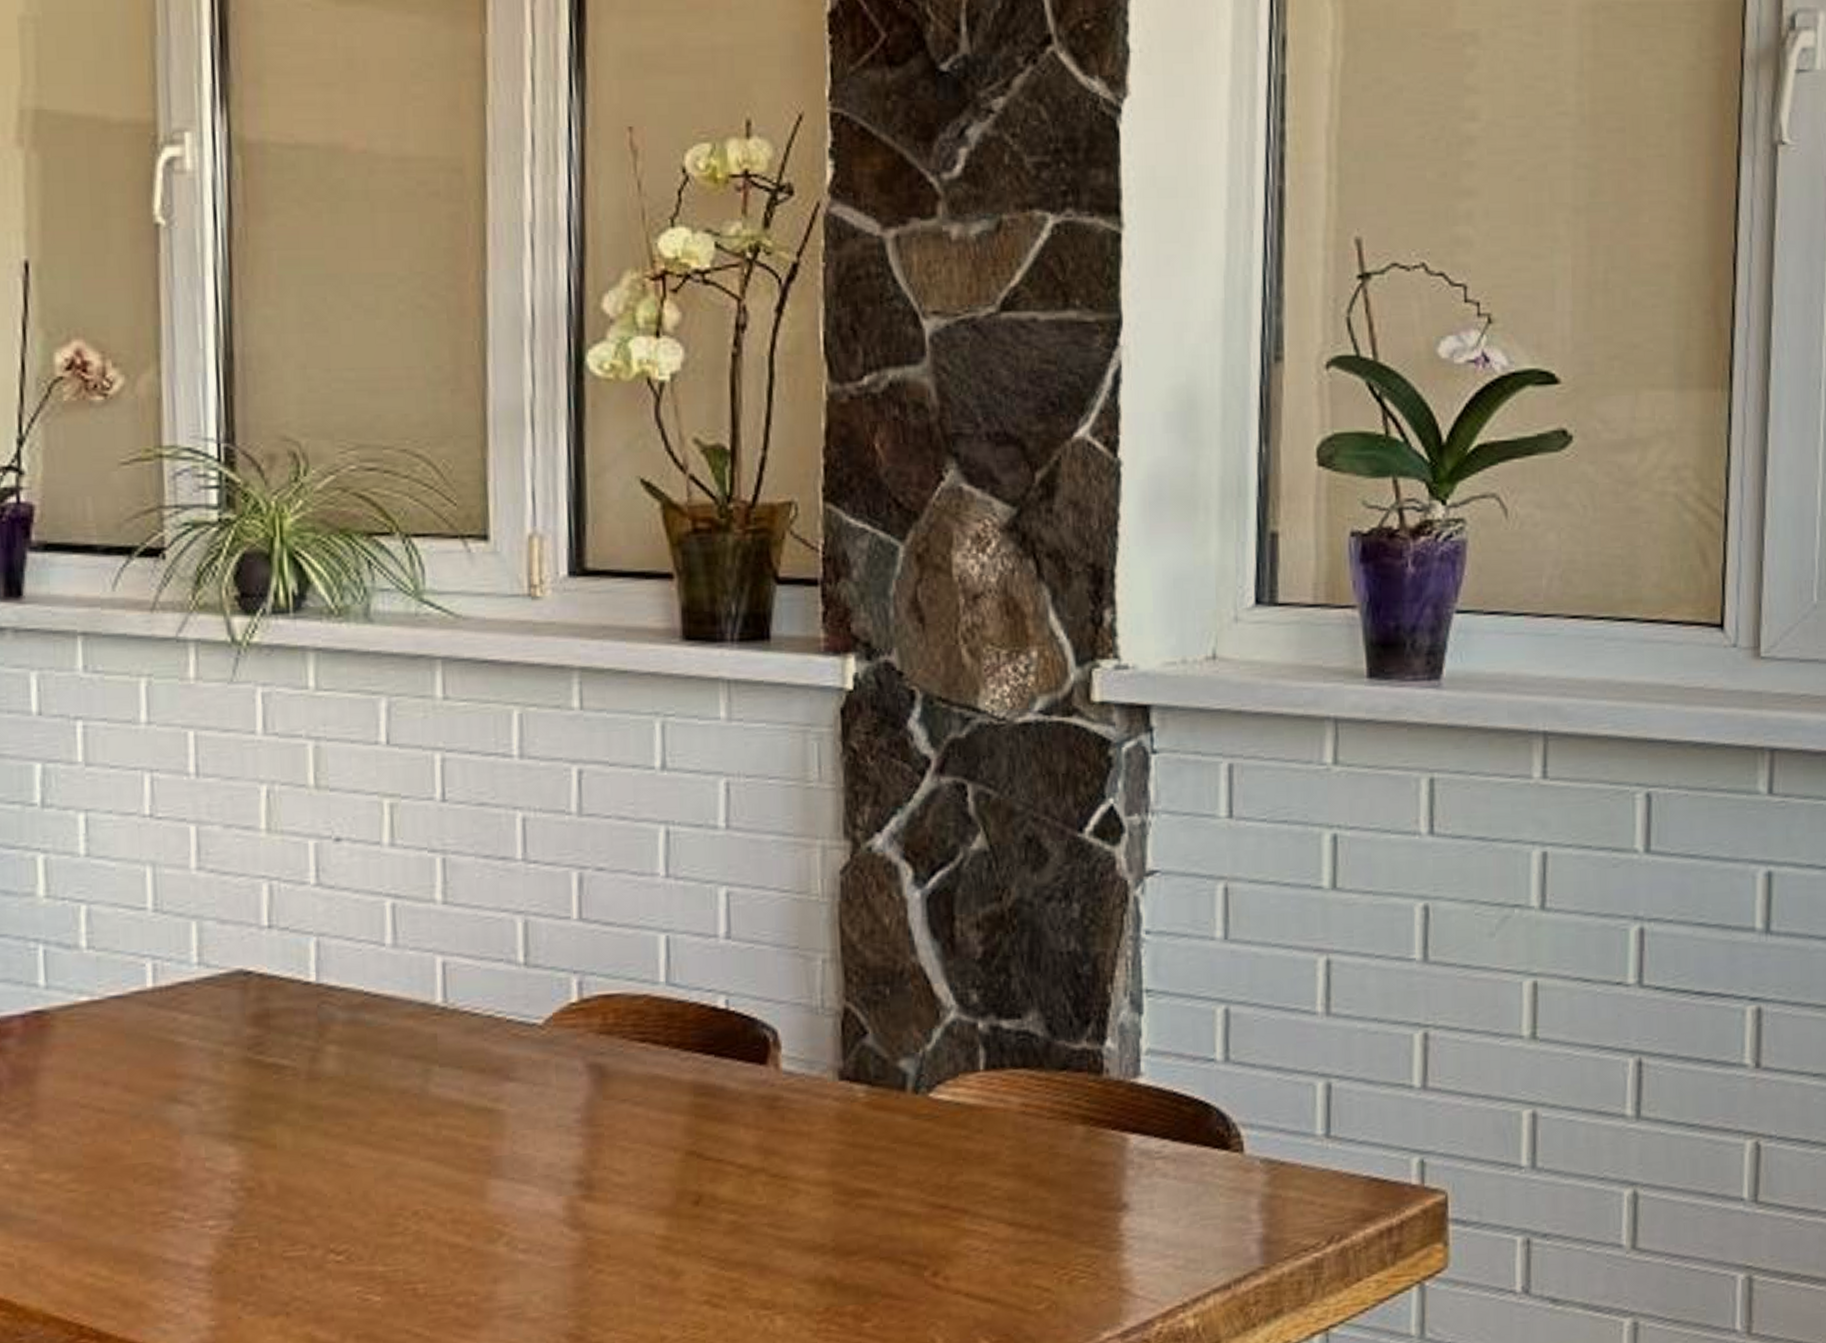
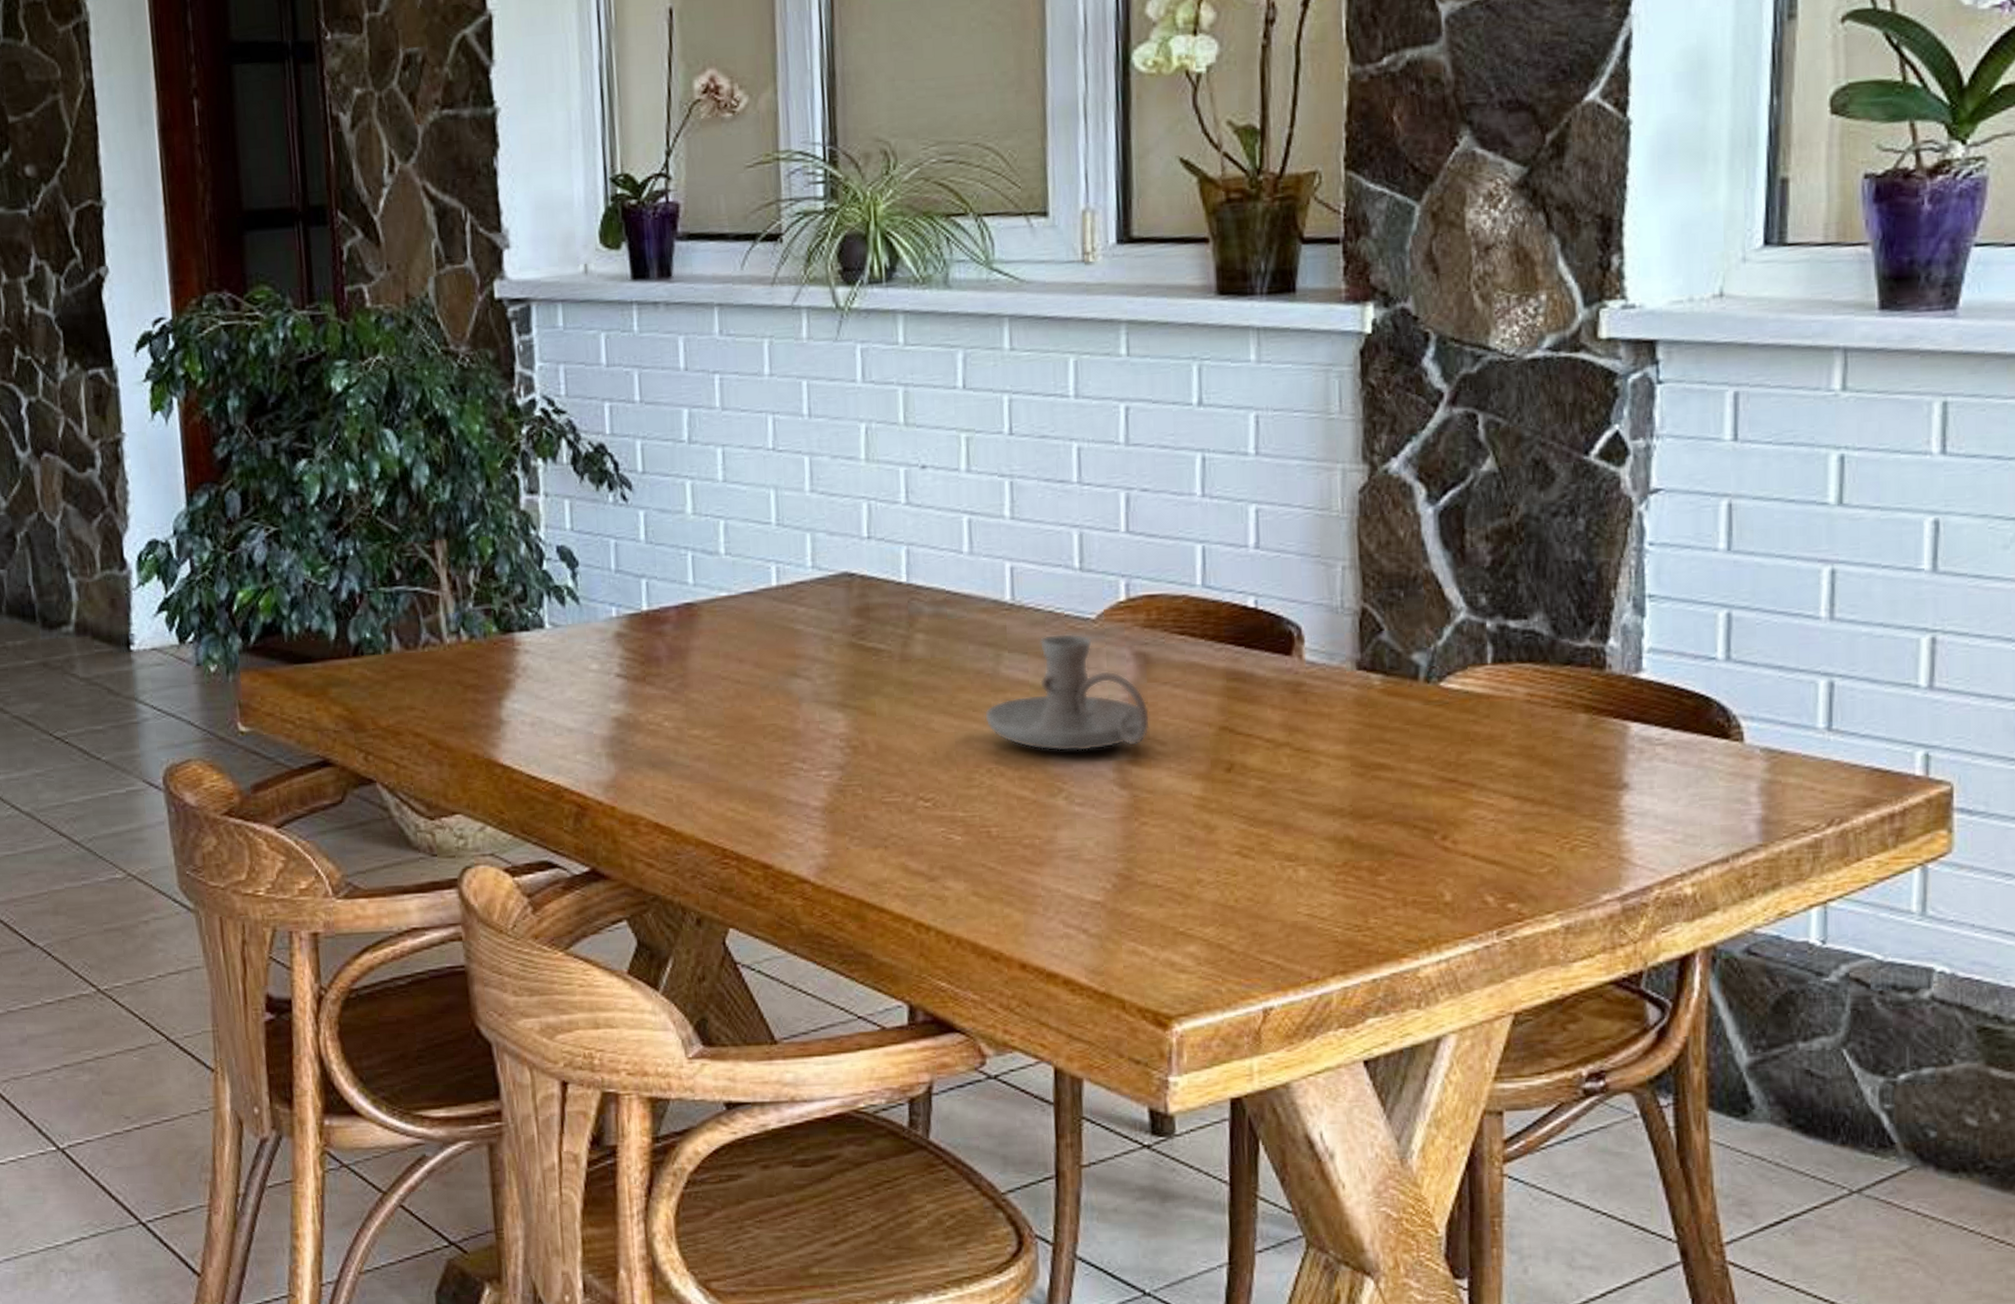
candle holder: none [409,1042,607,1187] -> present [984,633,1151,752]

